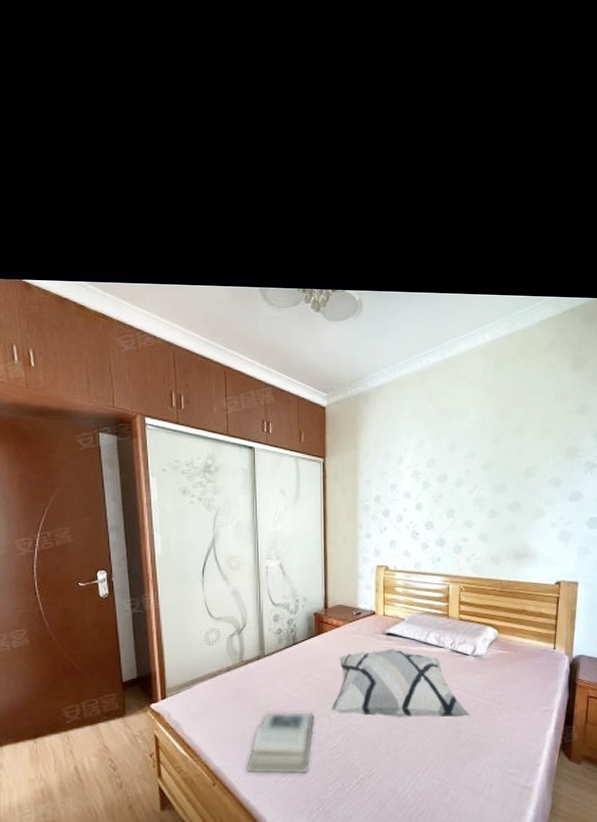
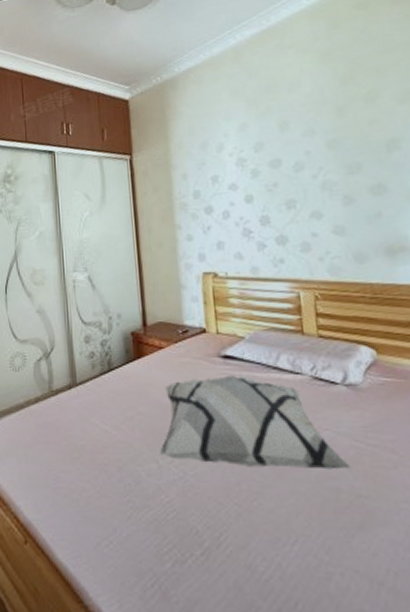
book: present [246,711,316,775] -> none [61,452,142,536]

